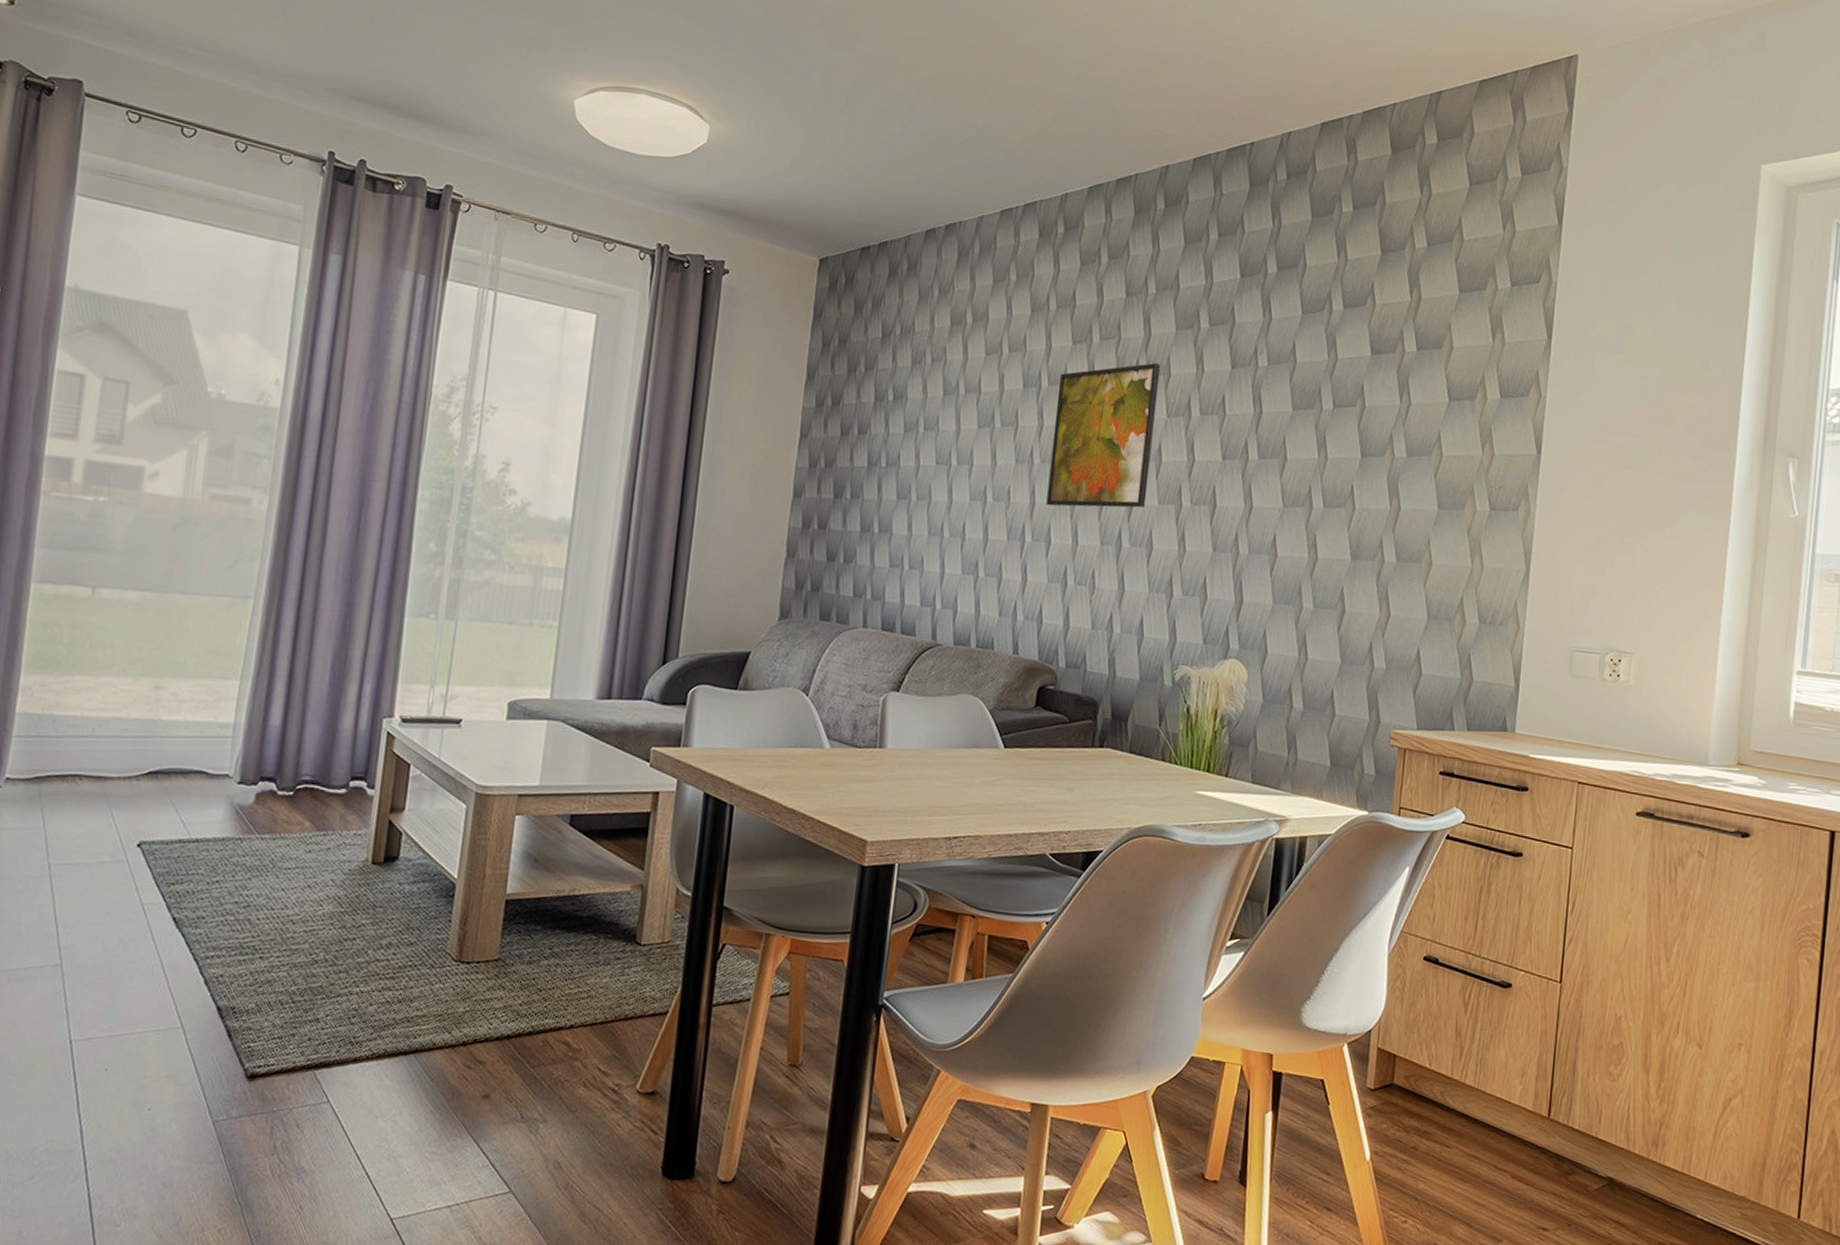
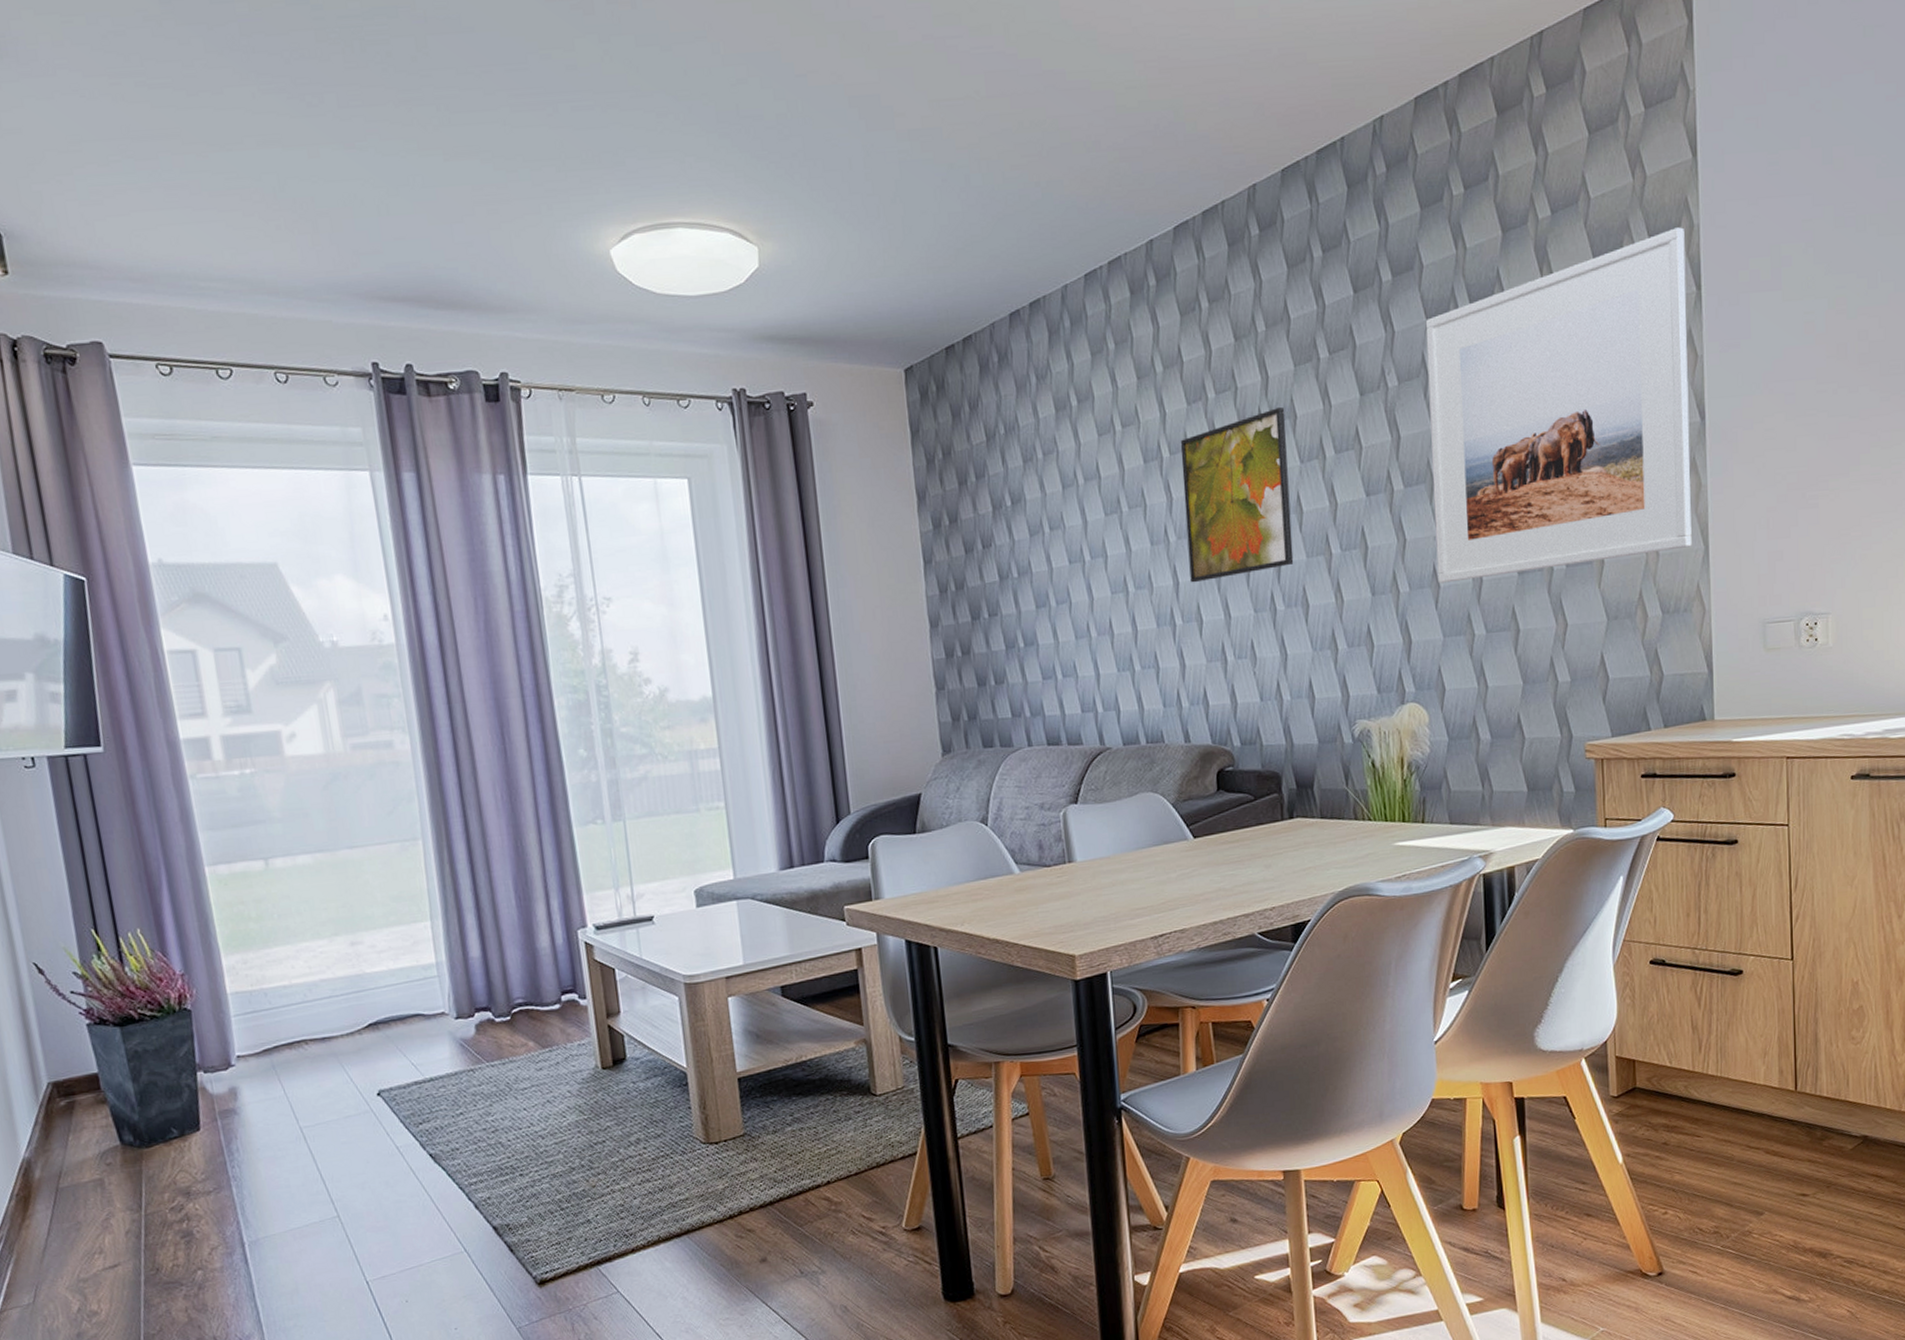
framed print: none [1276,280,1543,567] -> present [1425,227,1692,584]

